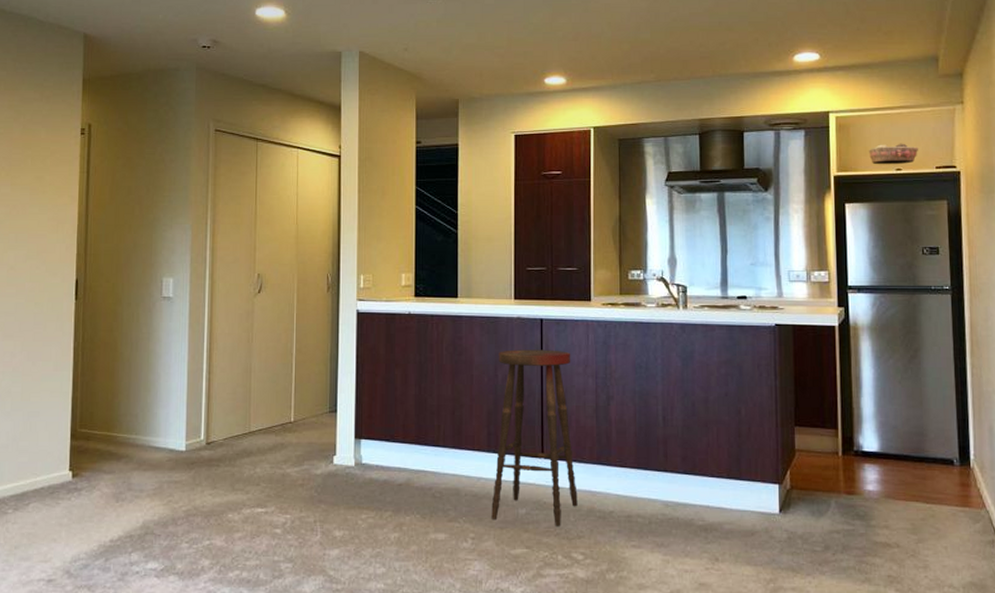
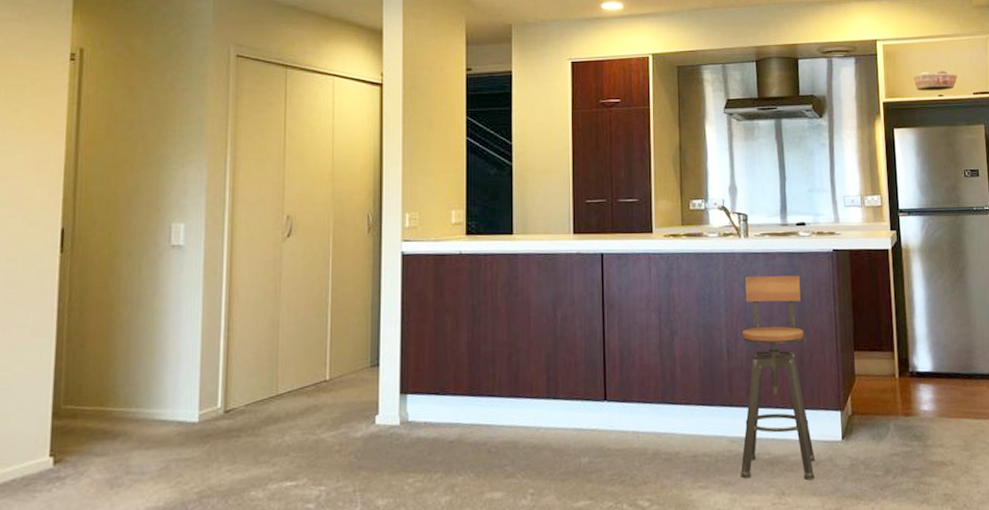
bar stool: present [491,349,578,526] -> none [552,285,643,473]
bar stool: none [674,347,750,550] -> present [741,275,815,481]

